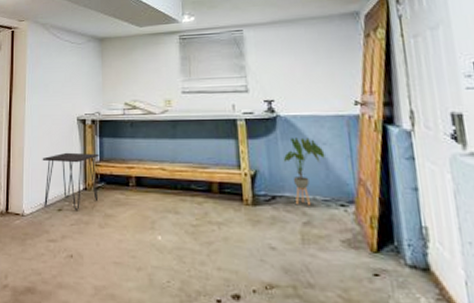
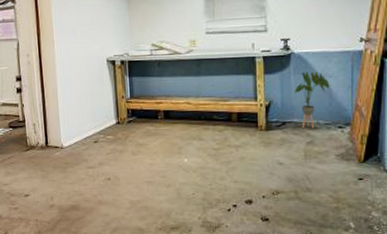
desk: present [42,152,99,211] -> none [75,91,130,142]

